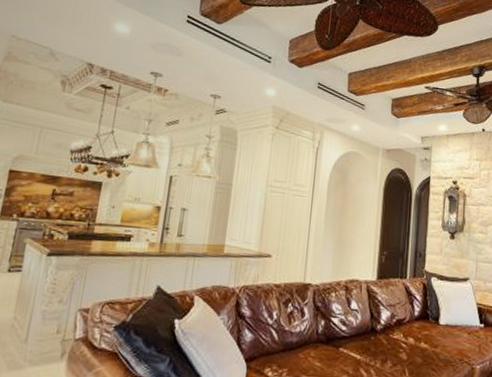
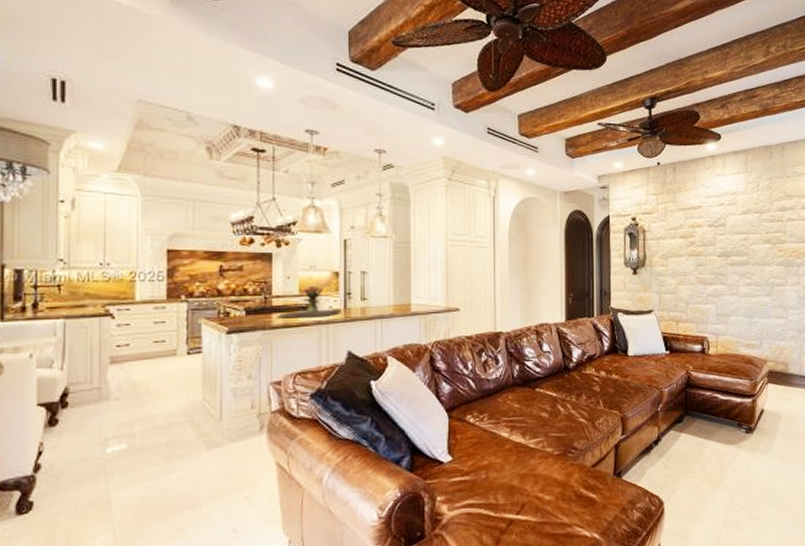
flower arrangement: none [96,216,158,250] -> present [277,285,343,319]

